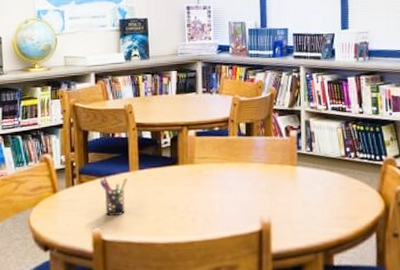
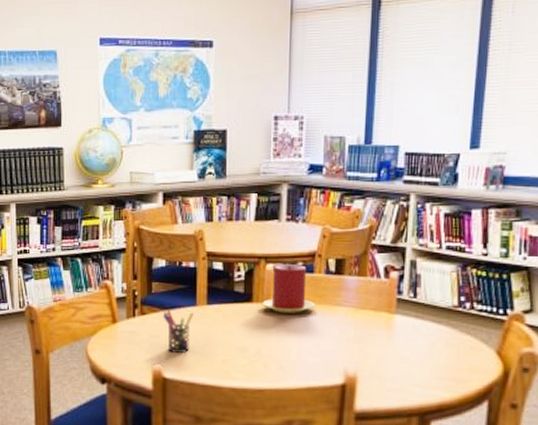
candle: none [186,129,232,172] -> present [262,264,316,313]

